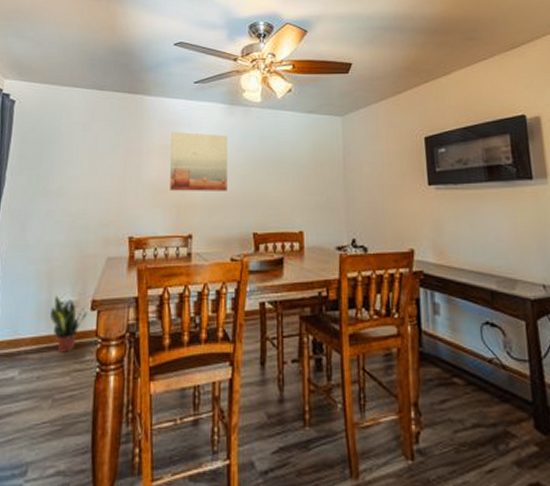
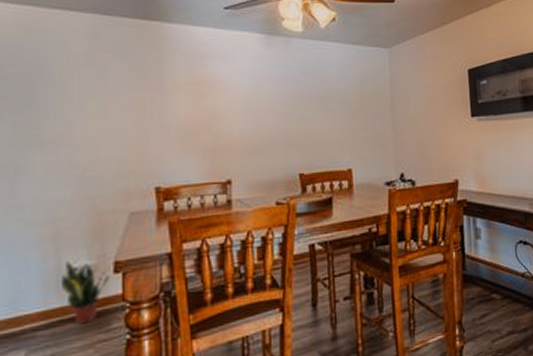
wall art: present [170,131,228,191] -> none [198,65,269,134]

